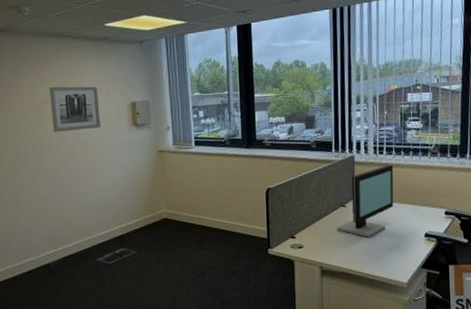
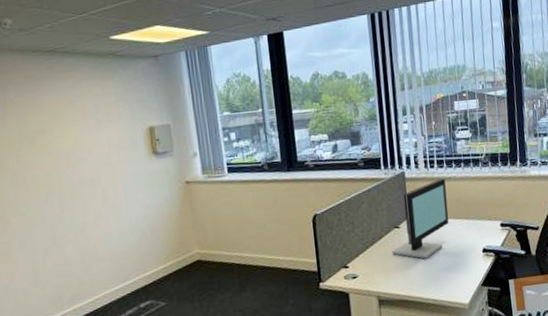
wall art: present [50,86,100,132] -> none [44,110,112,169]

